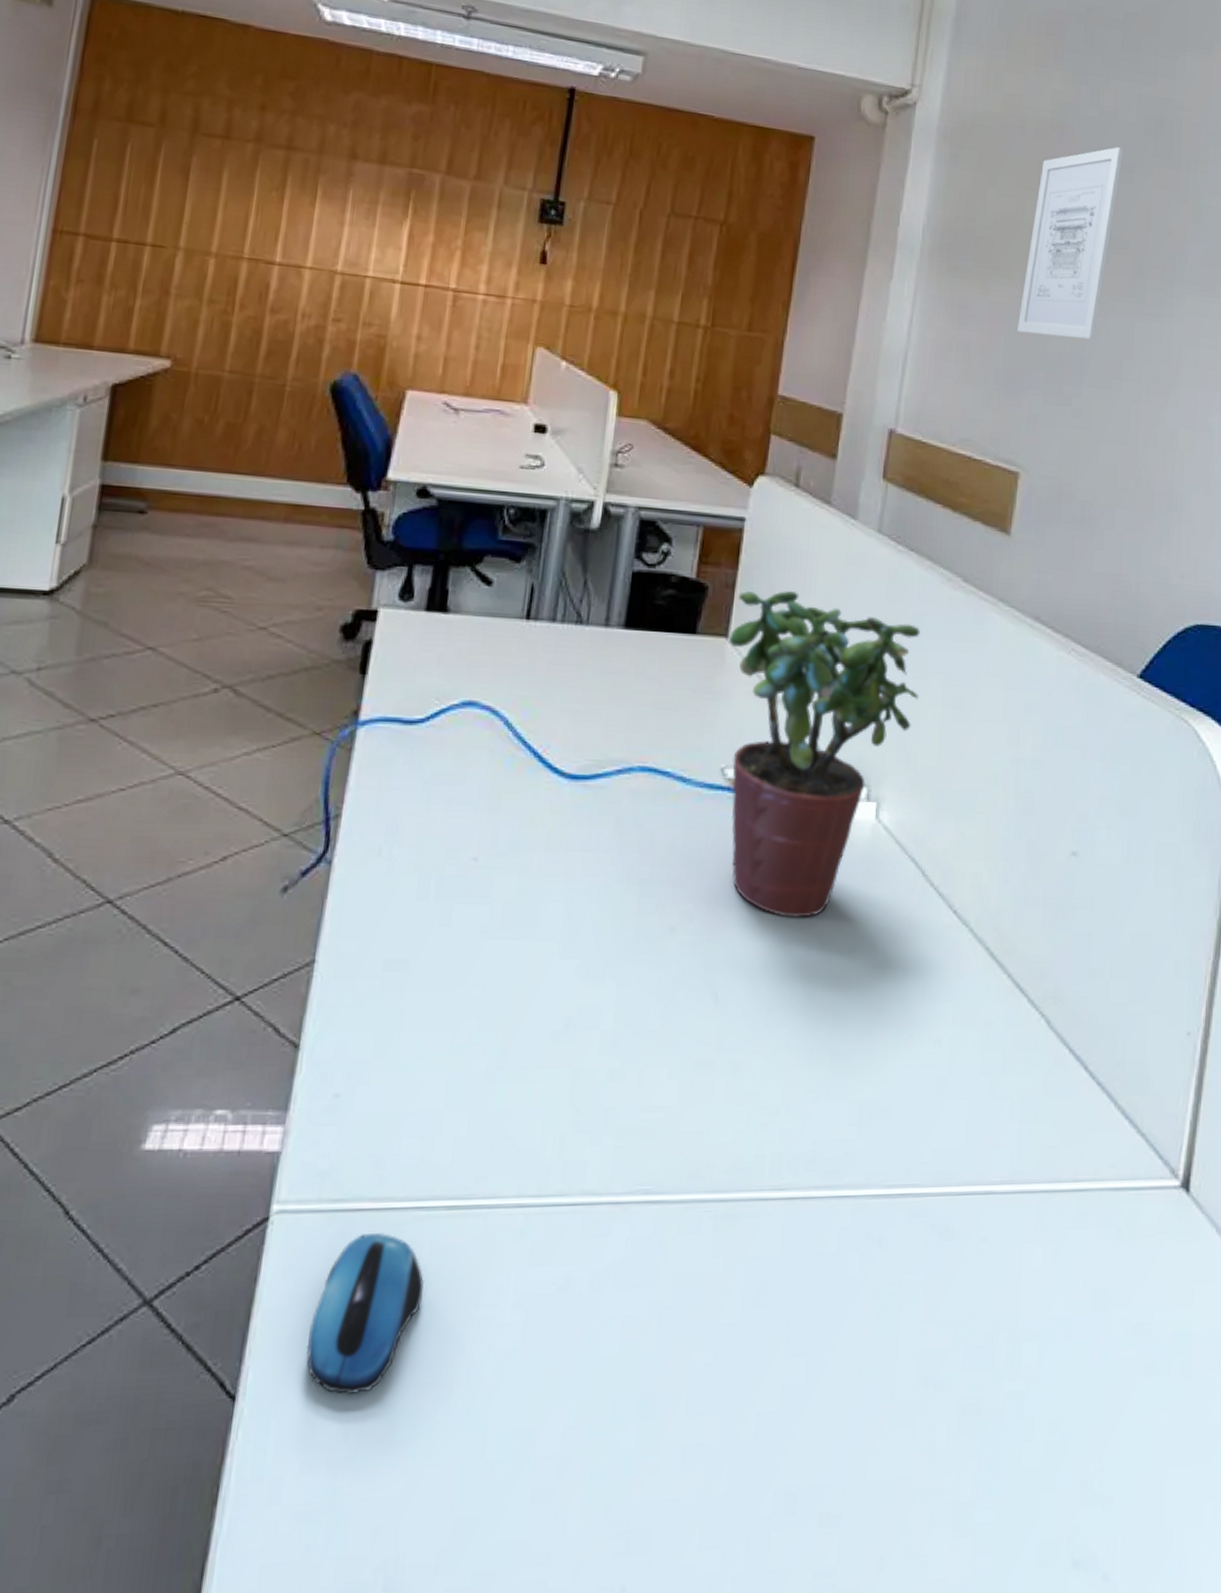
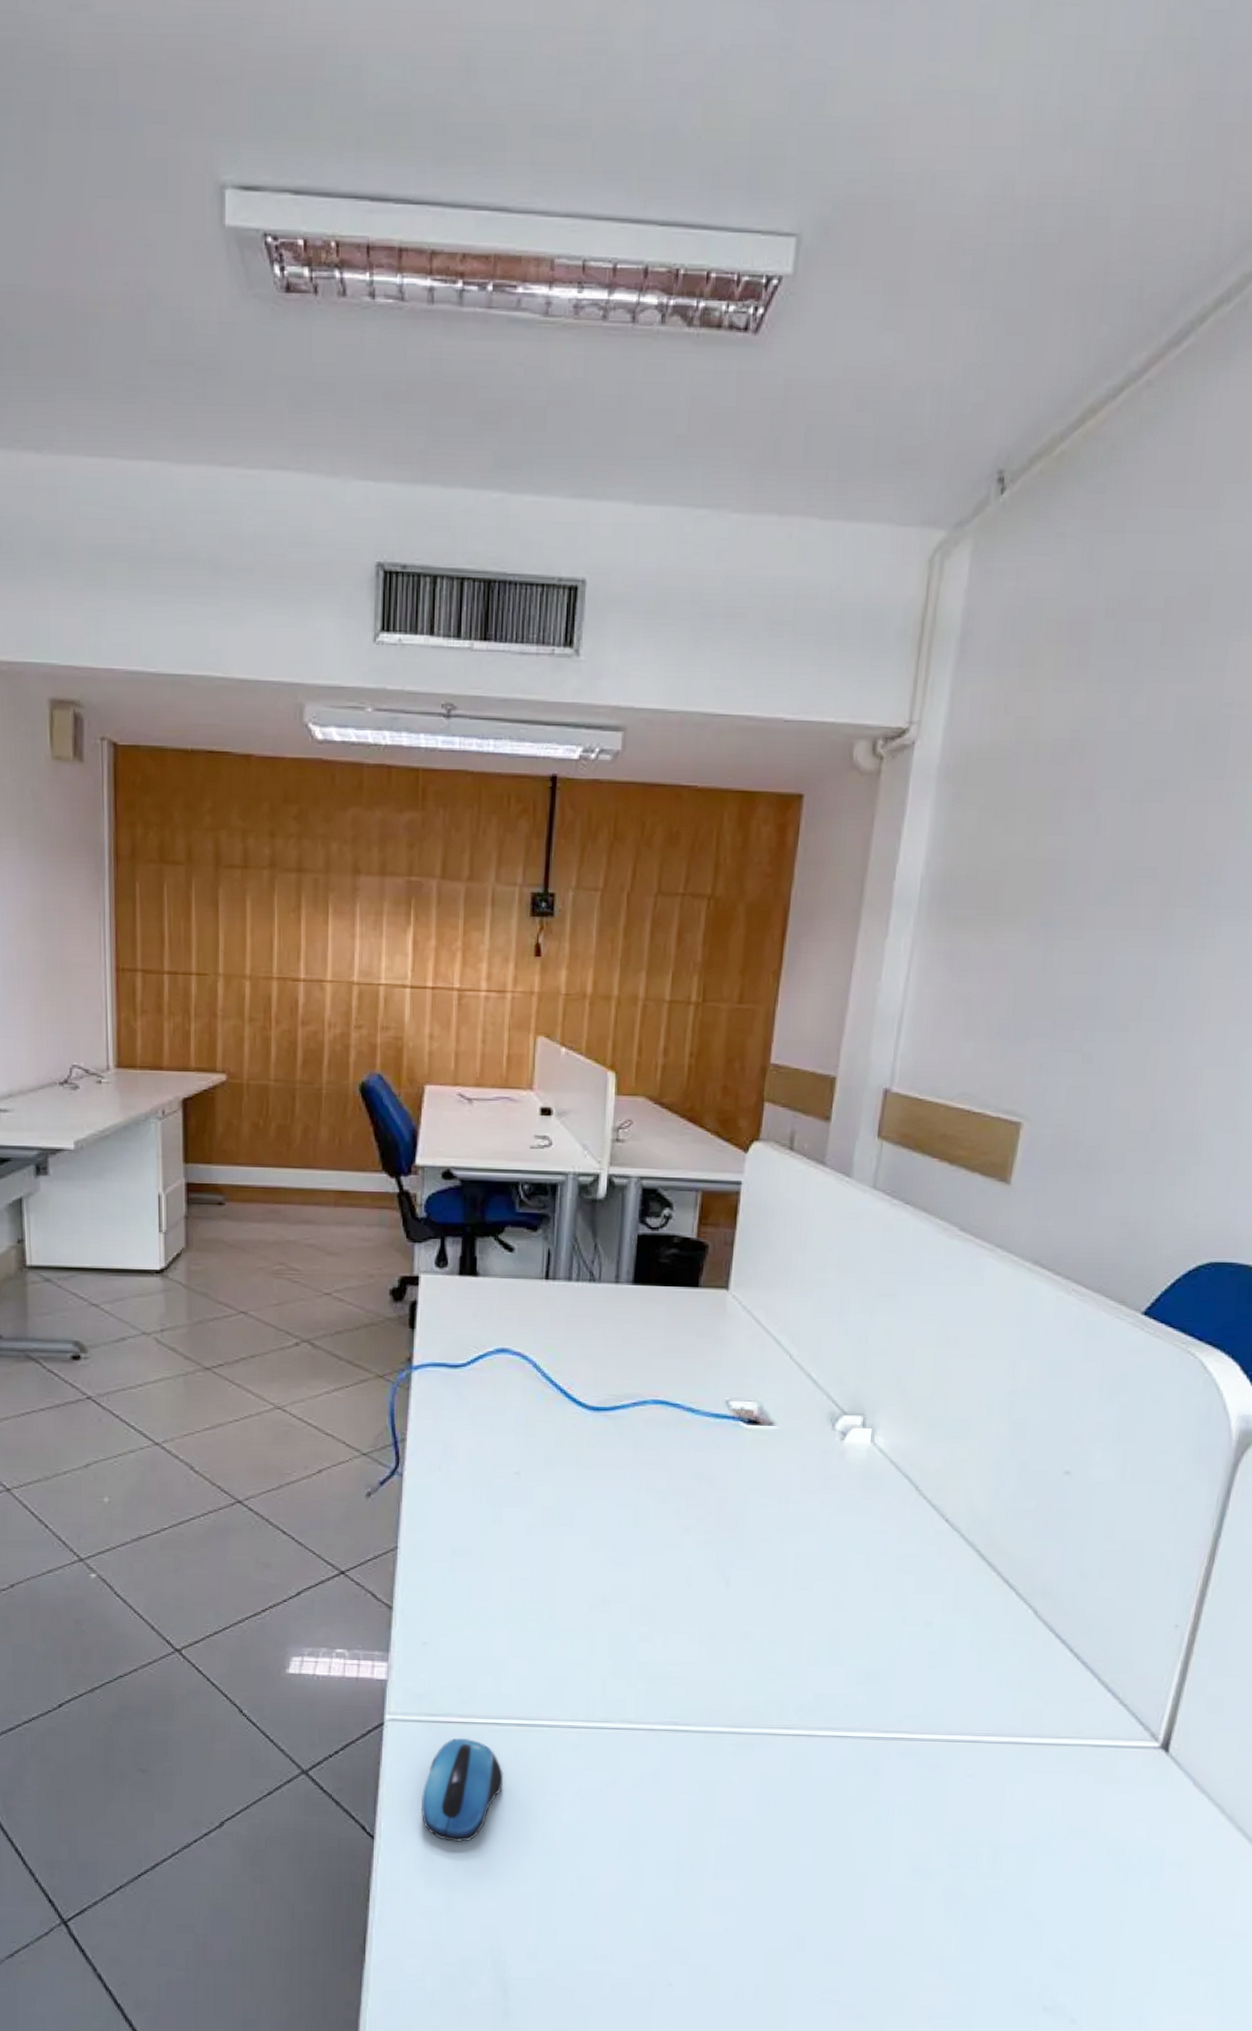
potted plant: present [728,590,921,918] -> none [728,1245,916,1523]
wall art: present [1017,146,1124,340] -> none [1024,761,1157,981]

